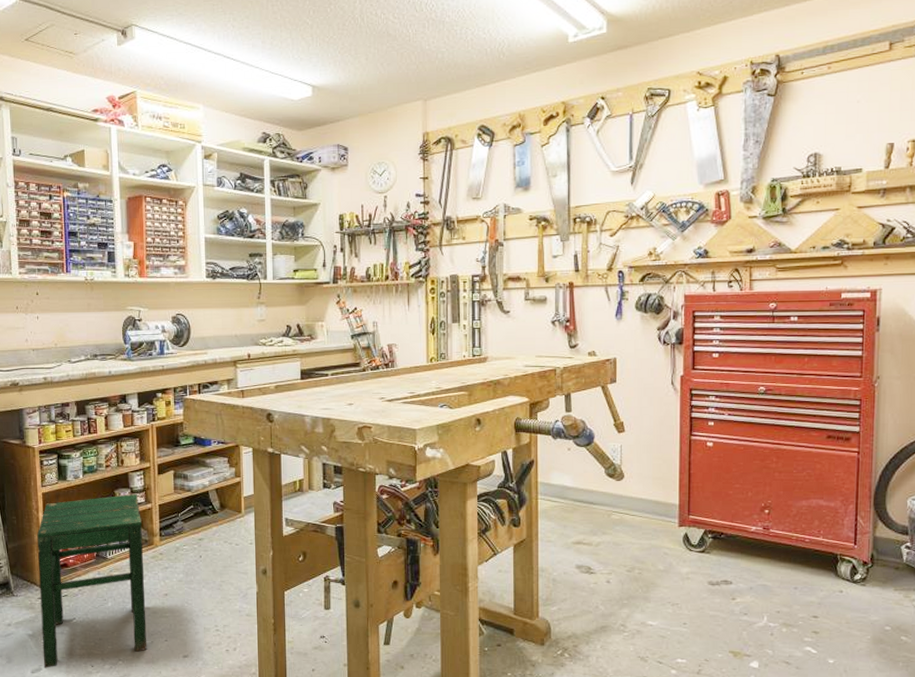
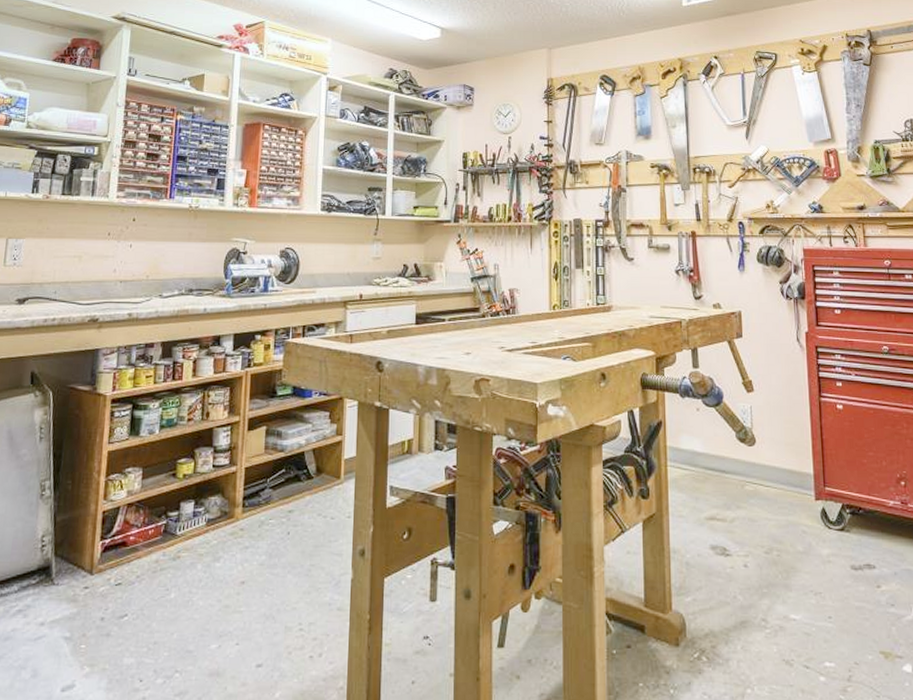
stool: present [37,493,147,668] -> none [78,453,223,684]

